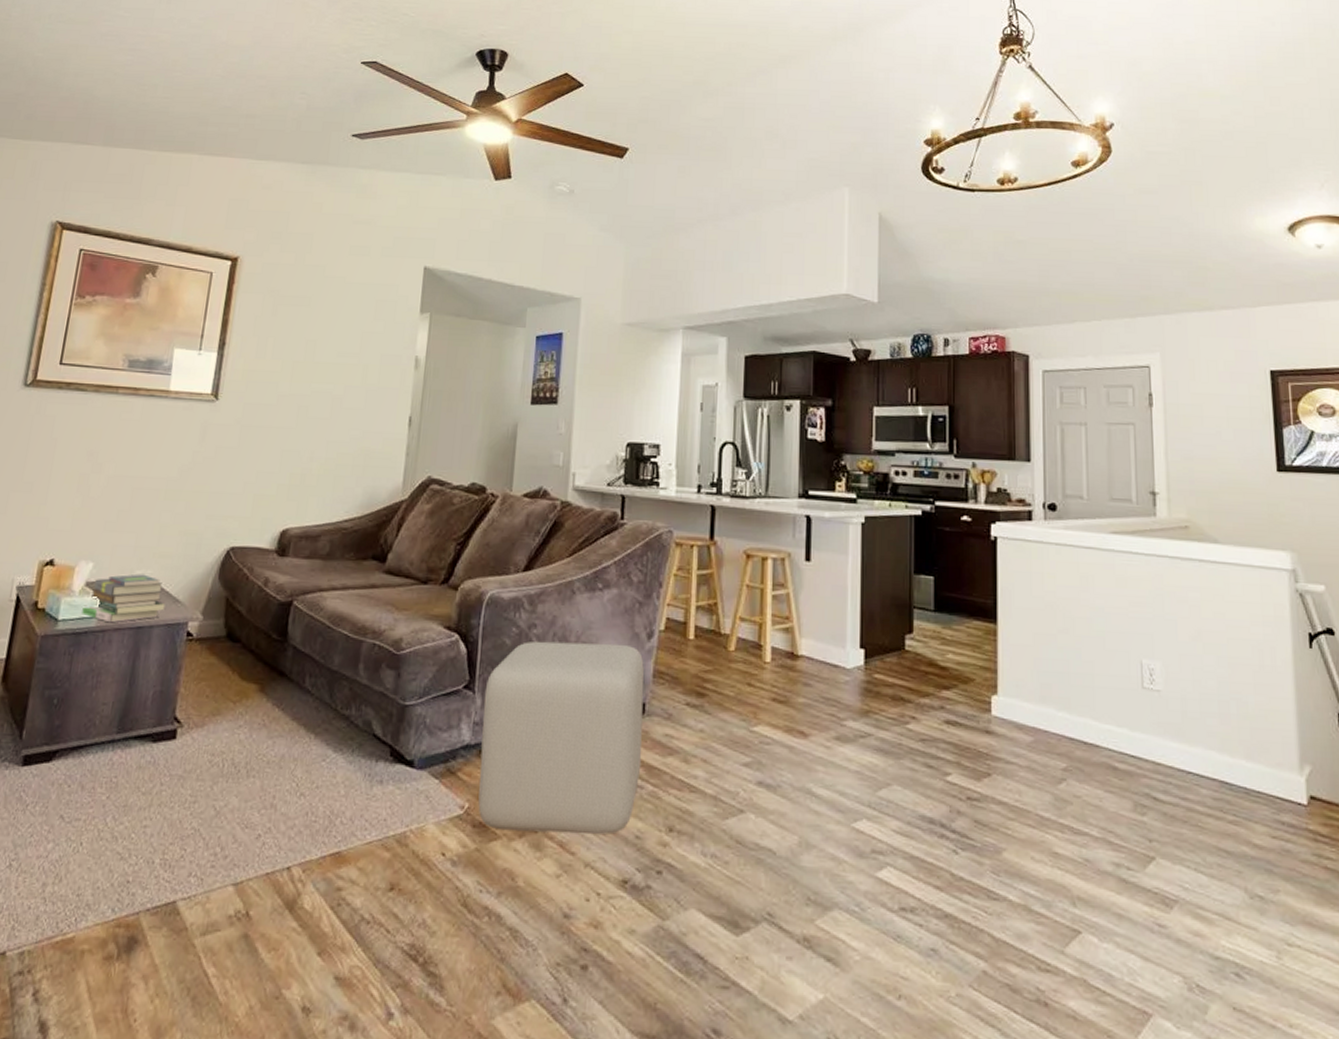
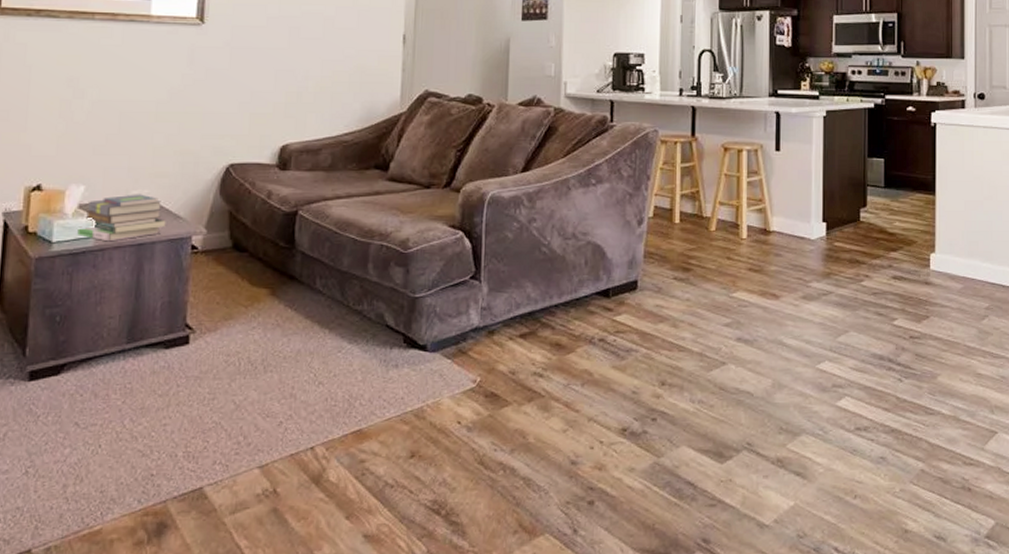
pouf: present [478,641,645,835] -> none [489,231,636,398]

